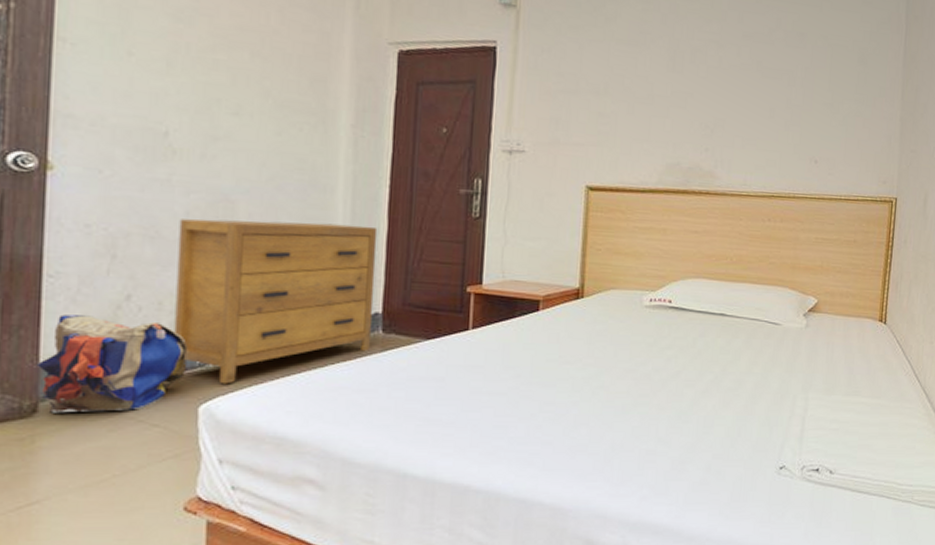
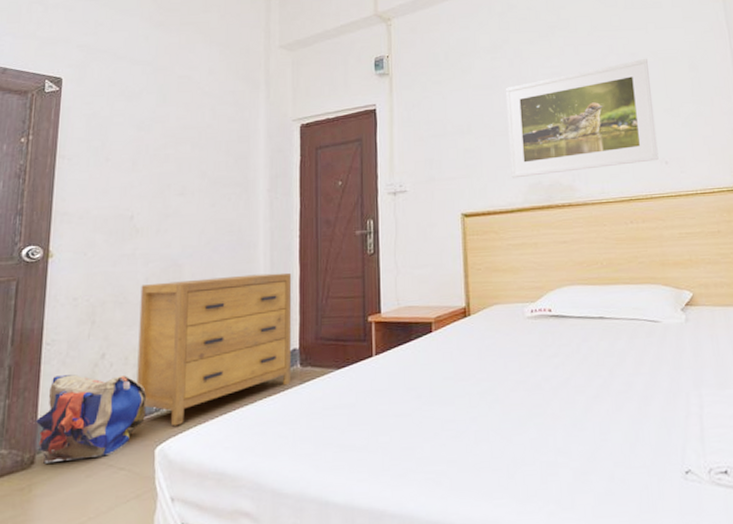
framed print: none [648,41,816,158] -> present [506,58,659,179]

